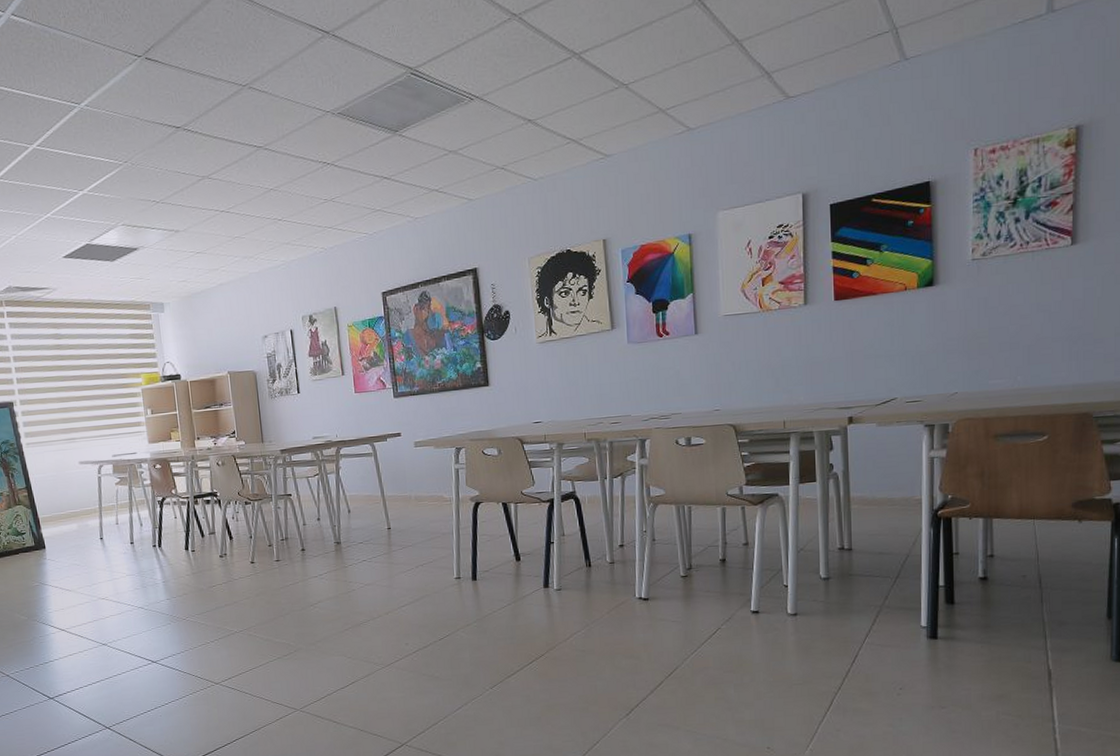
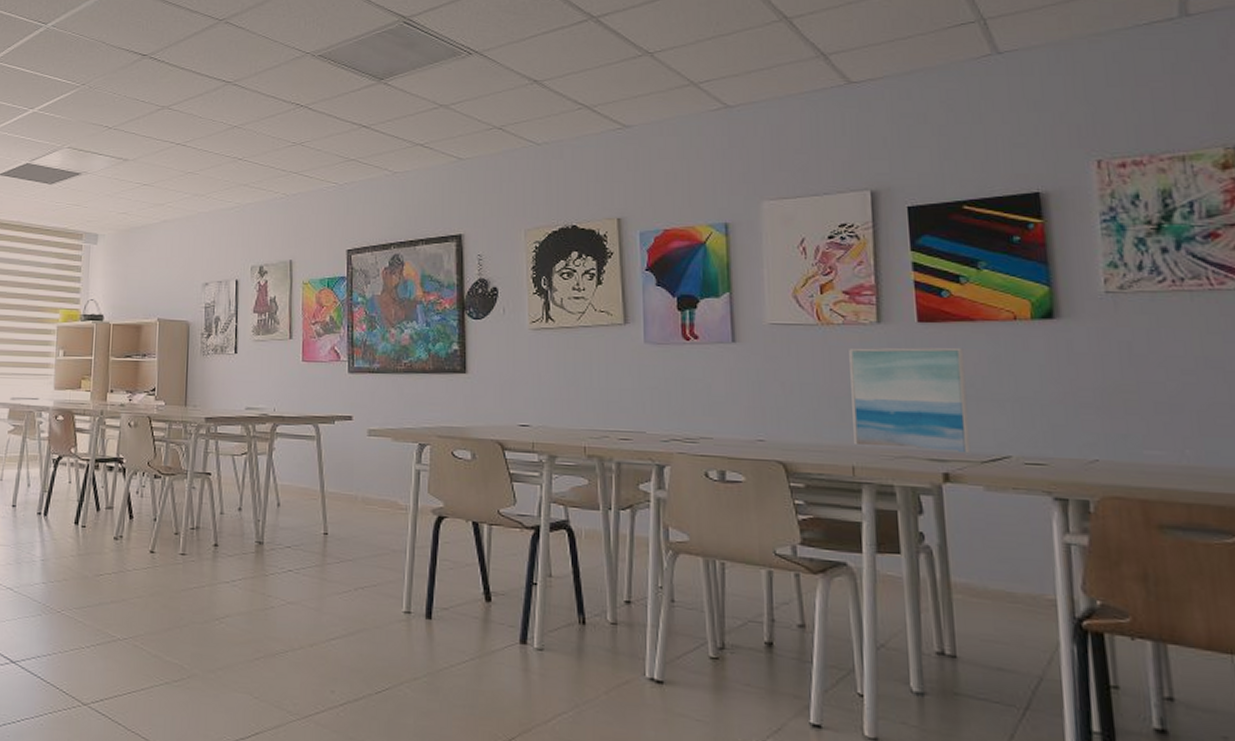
wall art: none [783,317,869,404] -> present [849,347,971,456]

